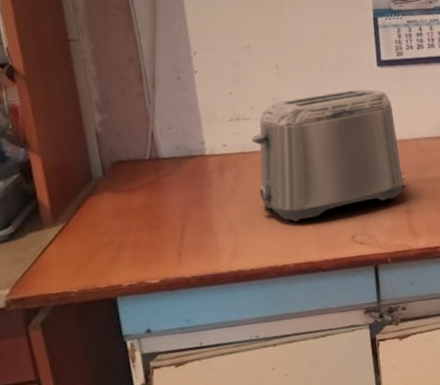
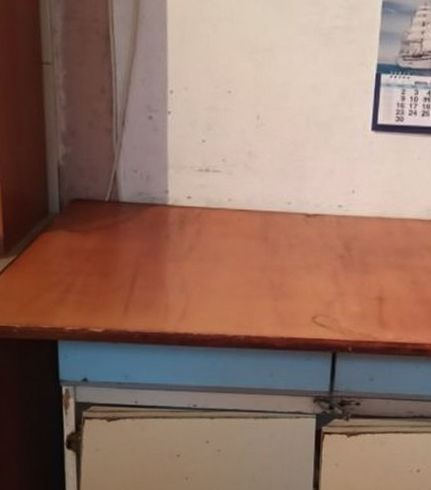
toaster: present [251,89,406,222] -> none [219,153,384,291]

